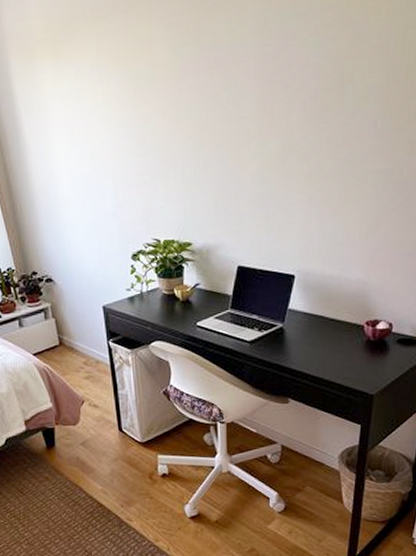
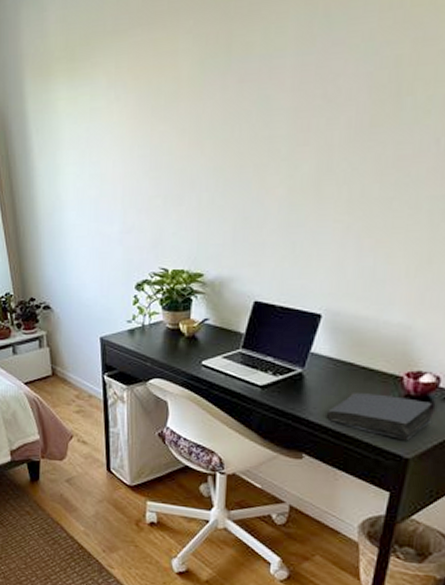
book: none [305,341,388,379] -> present [326,393,433,440]

